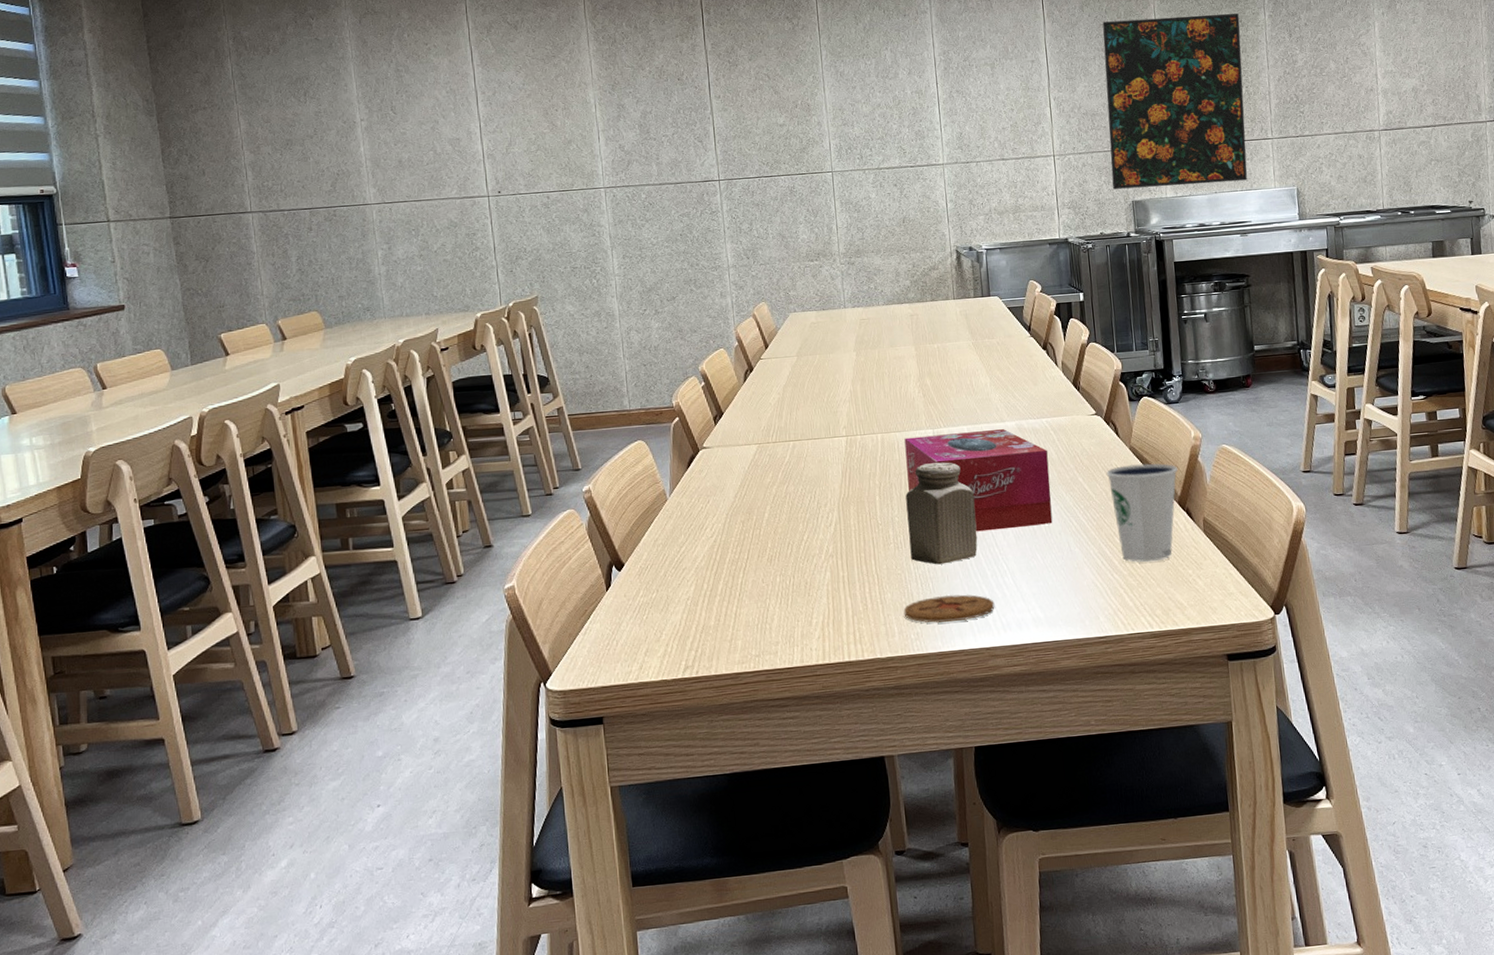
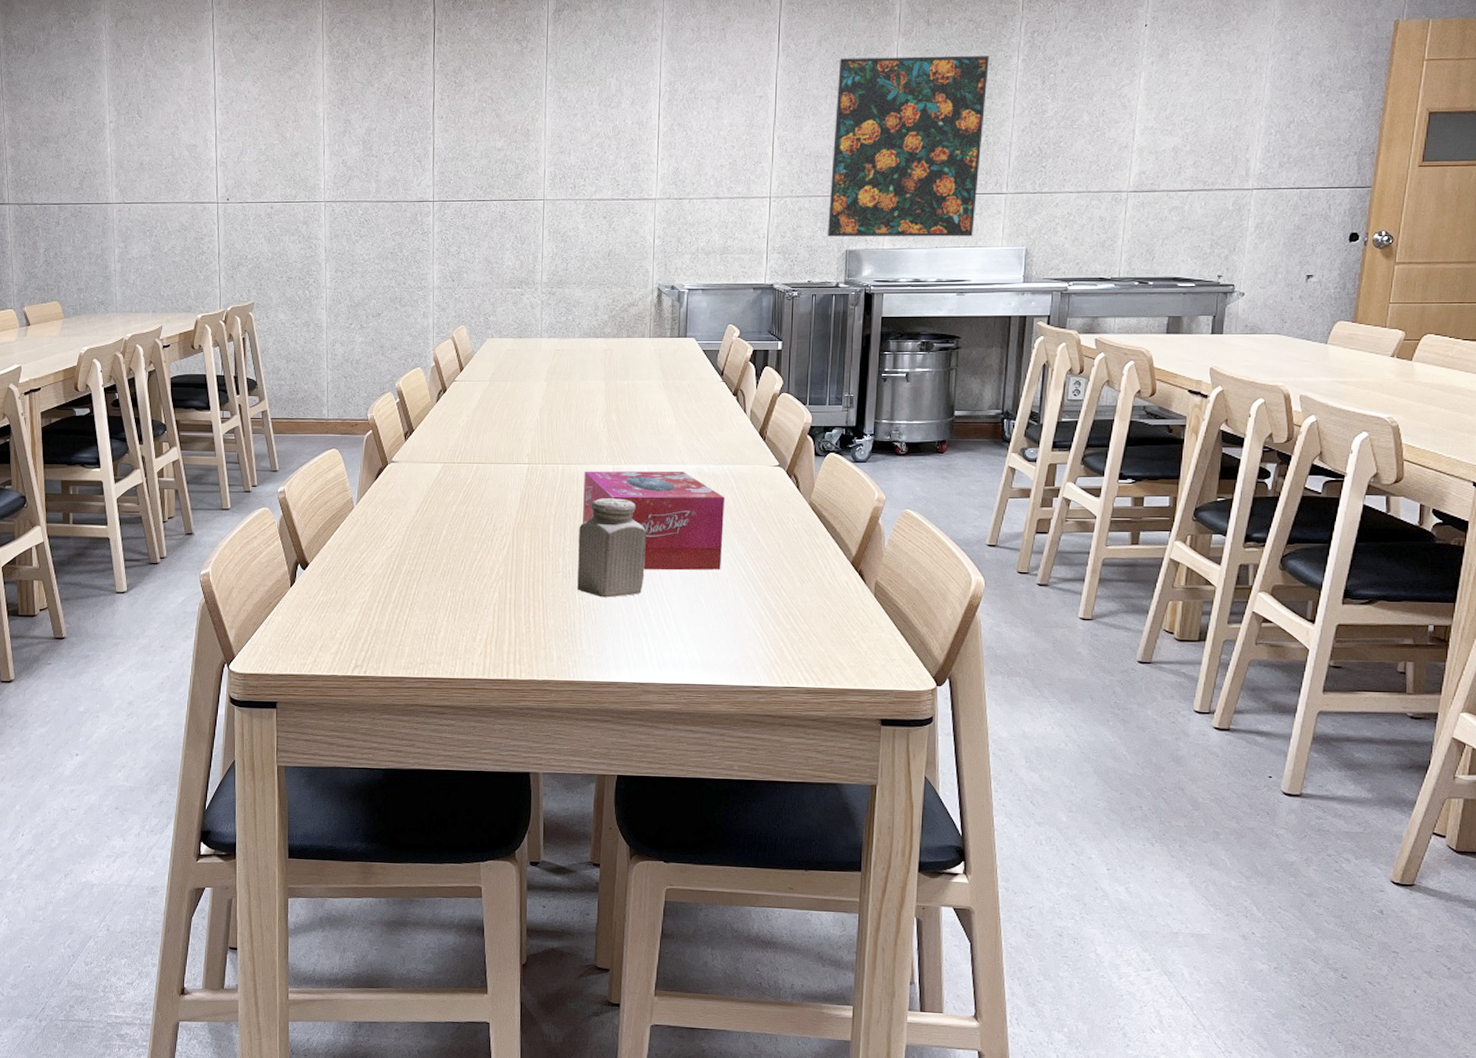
coaster: present [903,594,995,623] -> none [564,627,653,655]
dixie cup: present [1106,463,1177,563] -> none [781,520,855,619]

